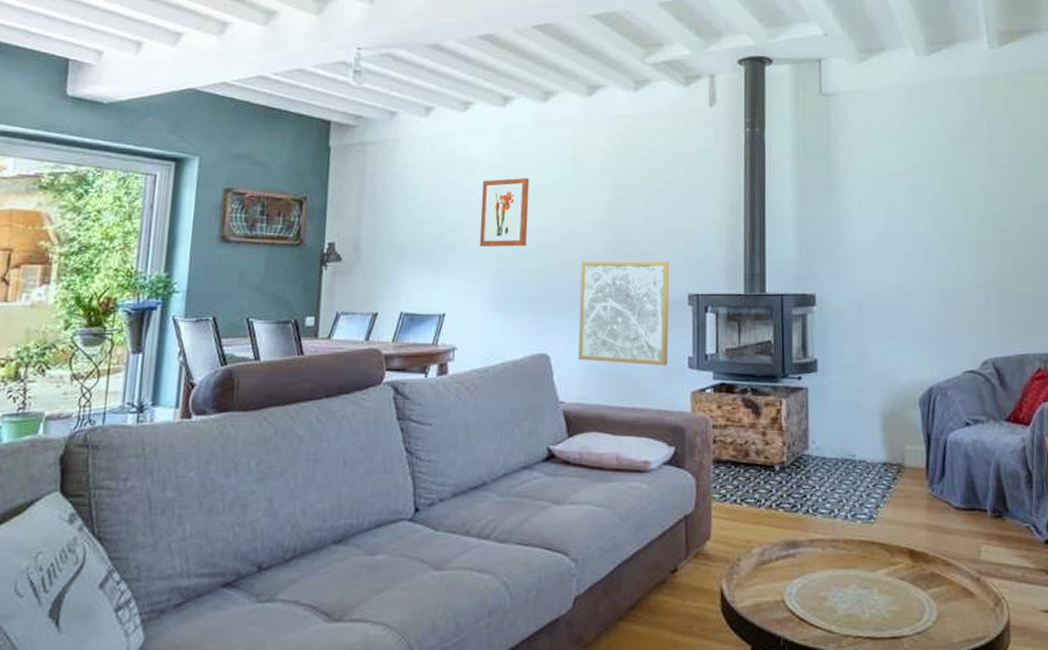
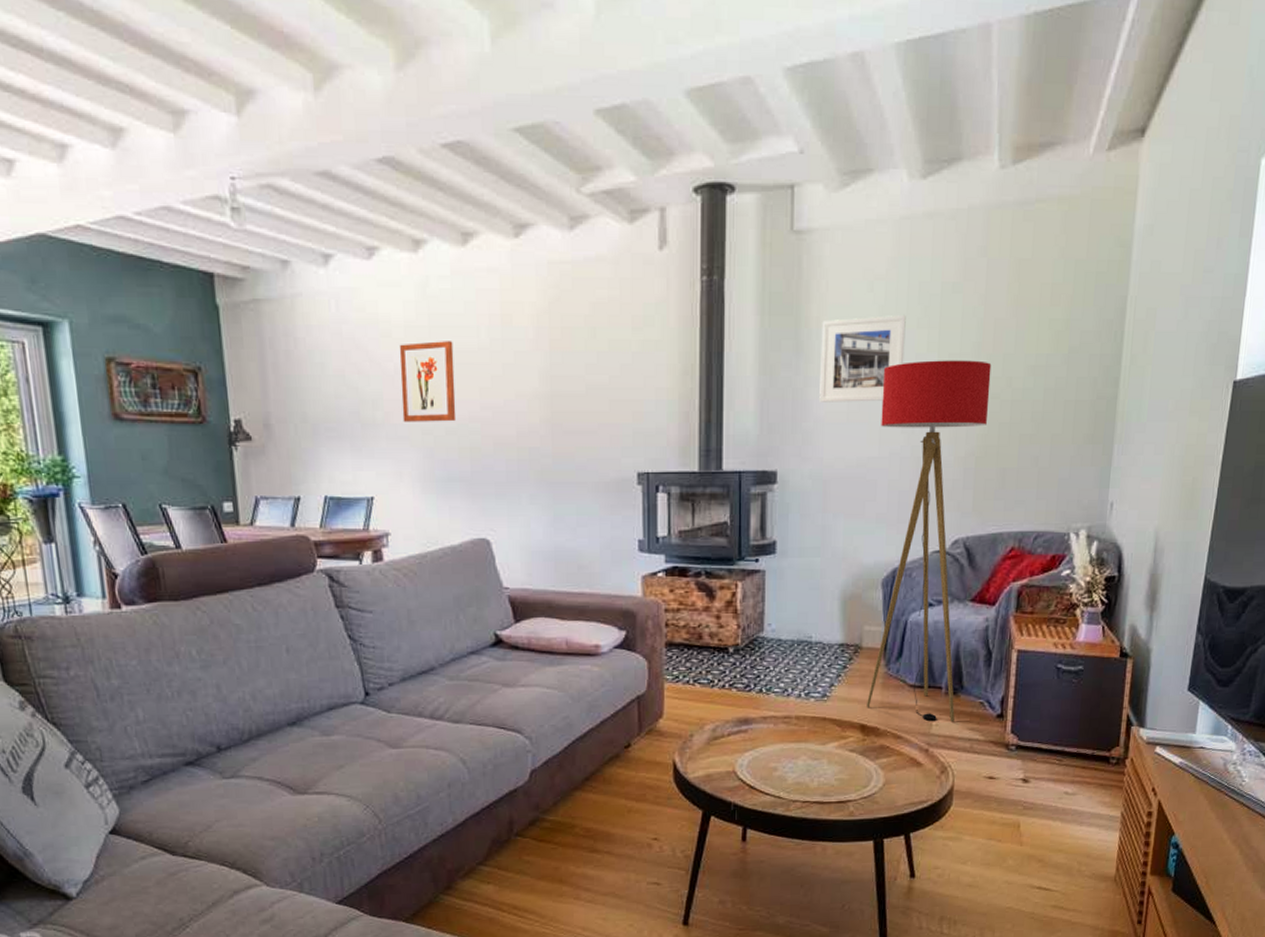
wall art: present [578,261,670,366] -> none [518,436,617,550]
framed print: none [850,161,923,234] -> present [819,314,906,402]
floor lamp: none [905,199,1003,548] -> present [867,360,992,722]

